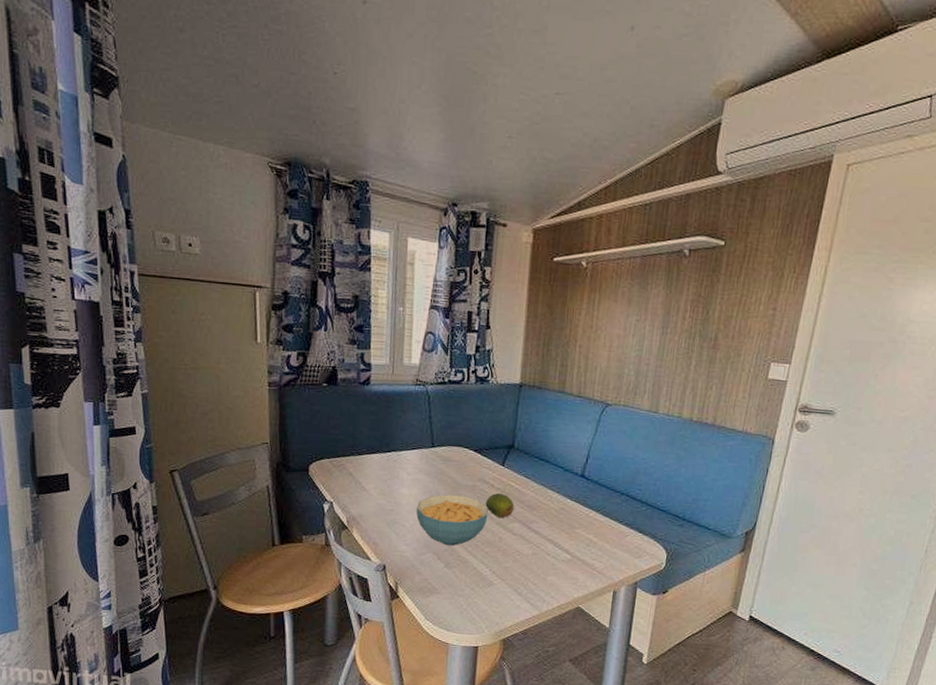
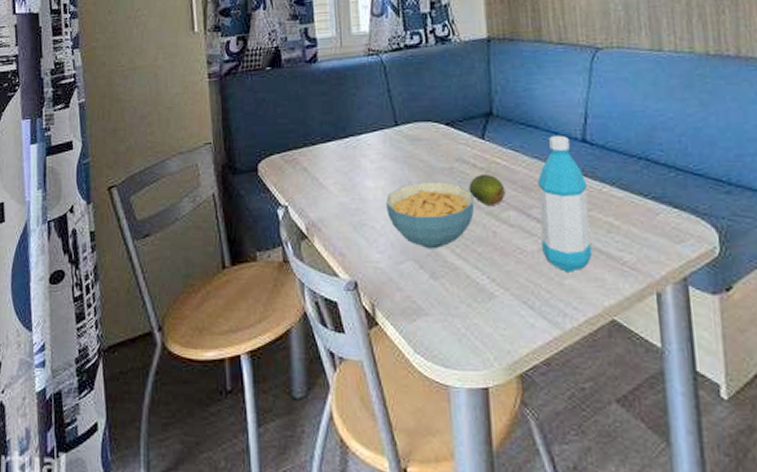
water bottle: none [535,470,579,572] -> present [537,136,592,272]

